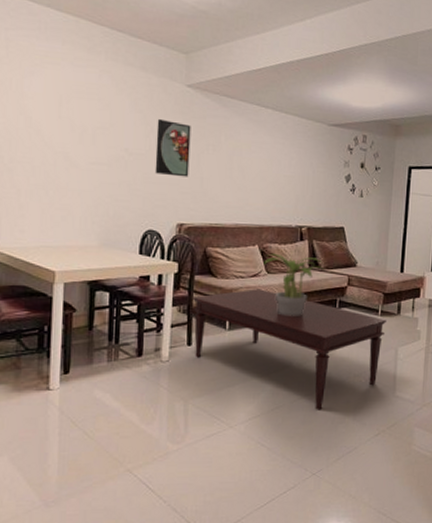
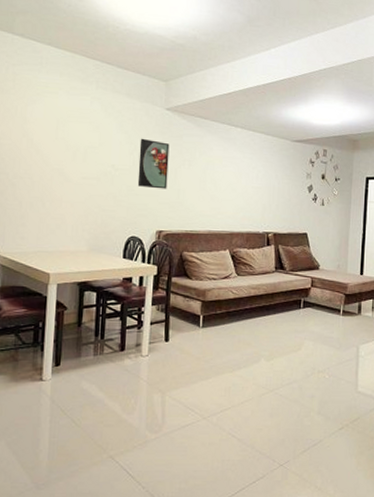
coffee table: present [192,289,386,410] -> none [169,289,348,404]
potted plant: present [264,253,326,316] -> none [234,257,291,315]

